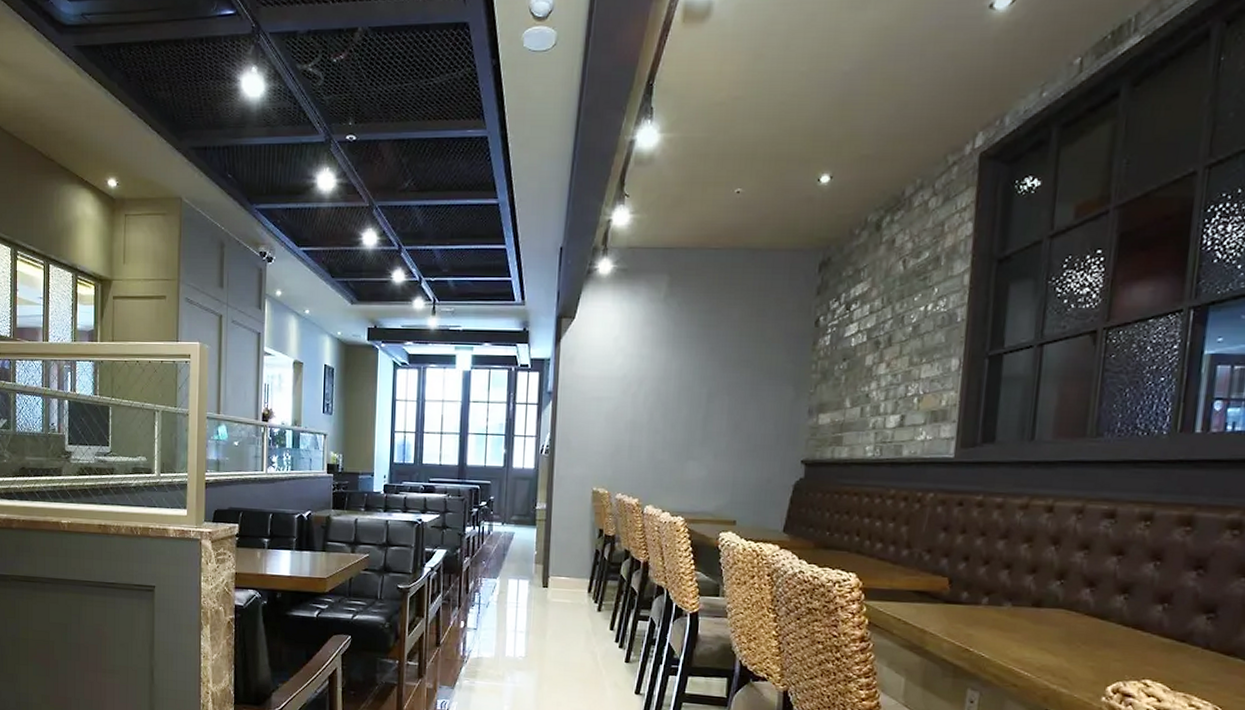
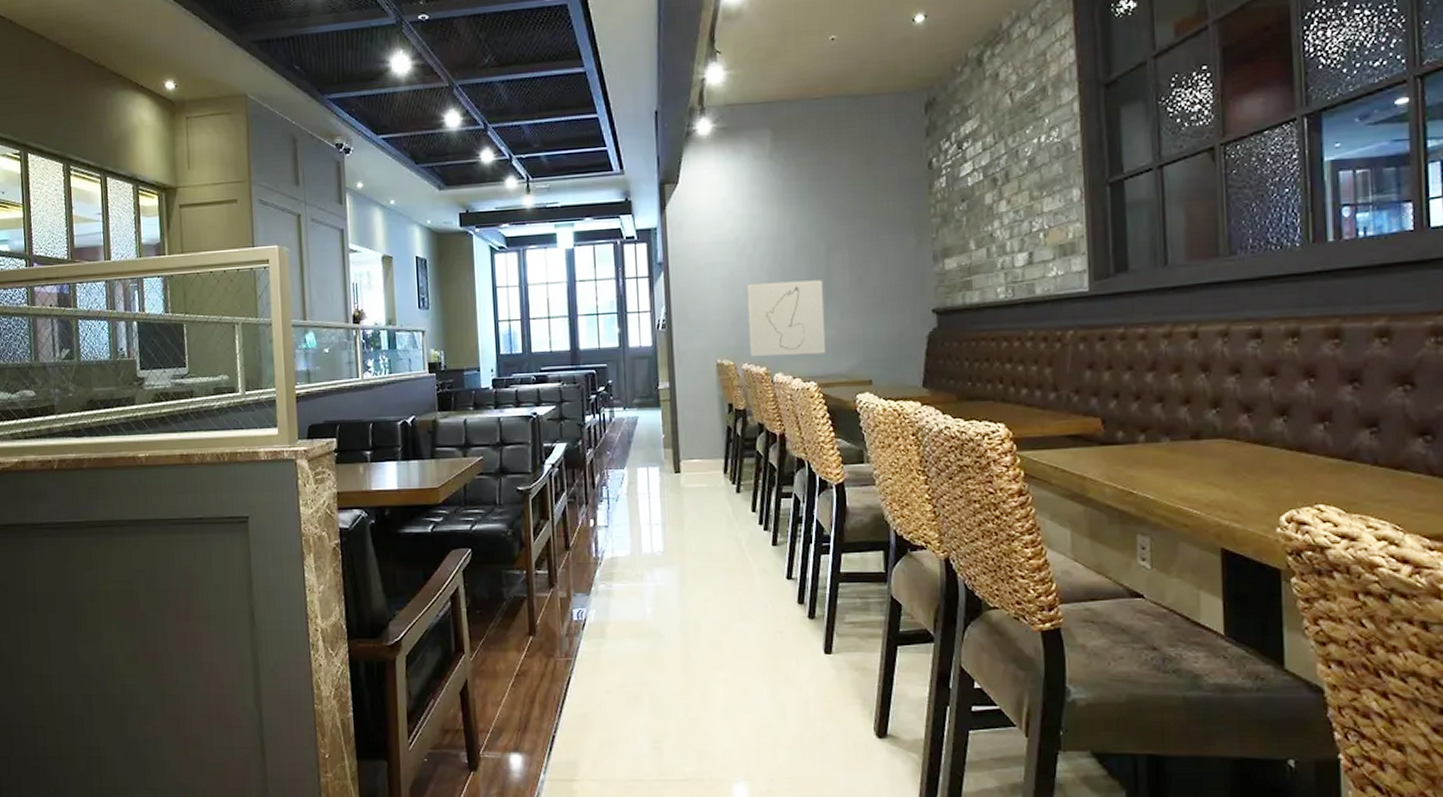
wall art: none [624,420,701,492] -> present [747,280,826,357]

